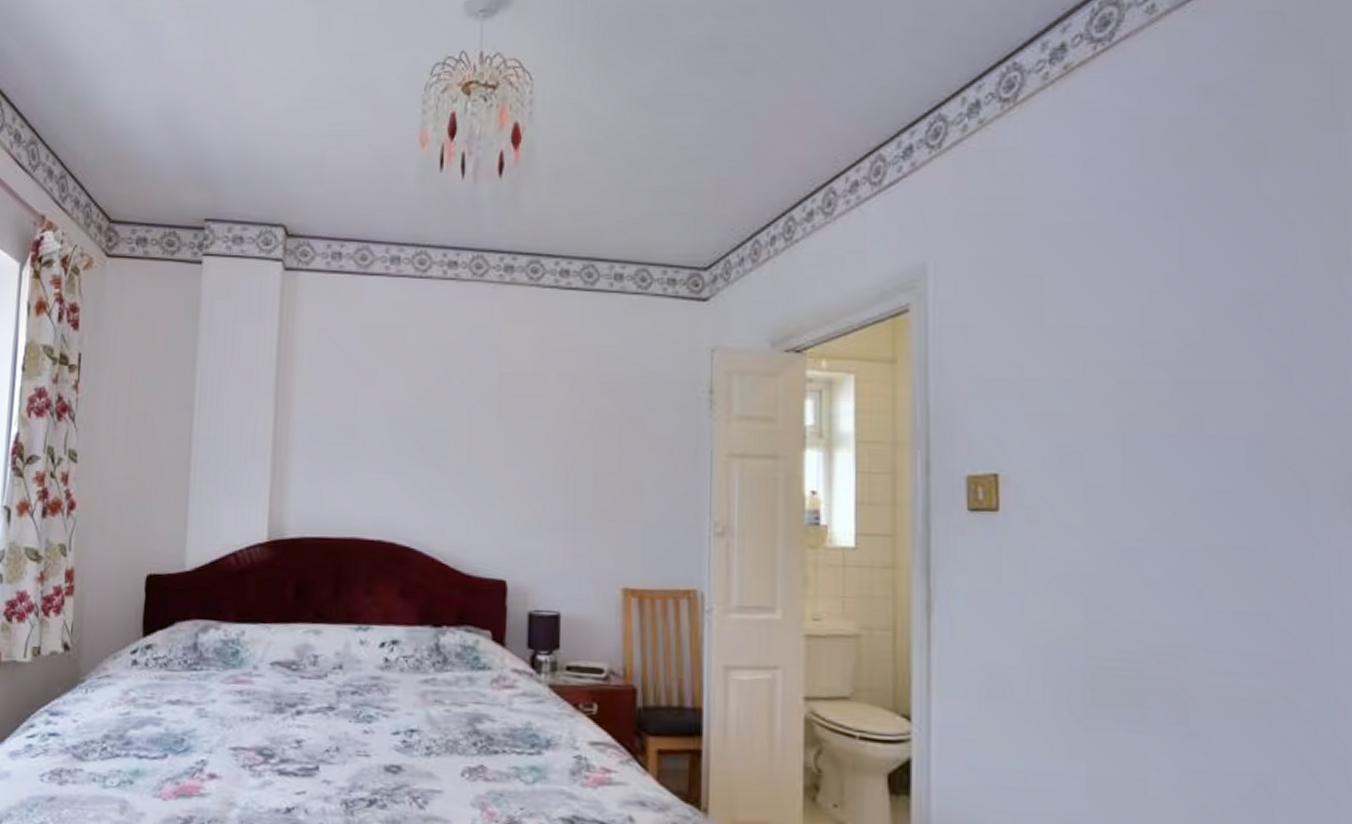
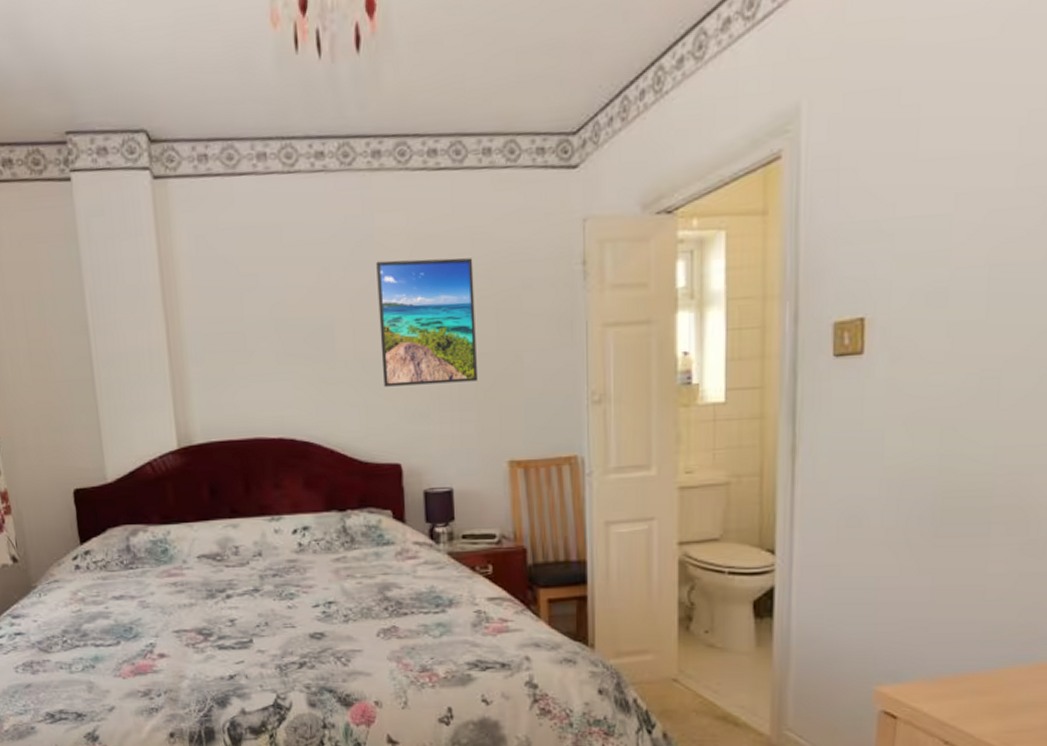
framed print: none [495,370,598,500] -> present [376,258,477,387]

